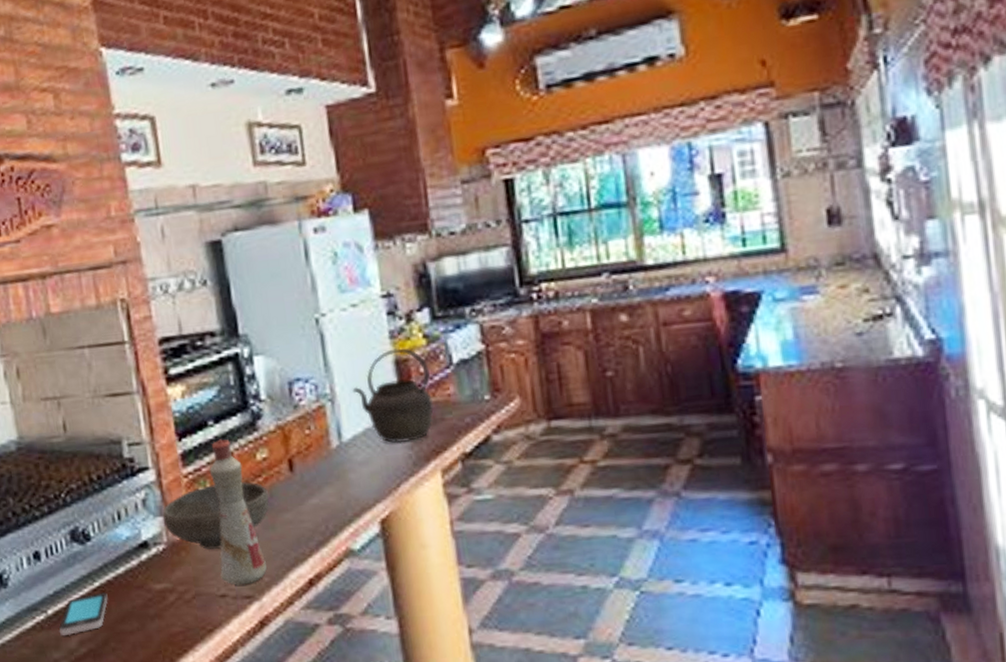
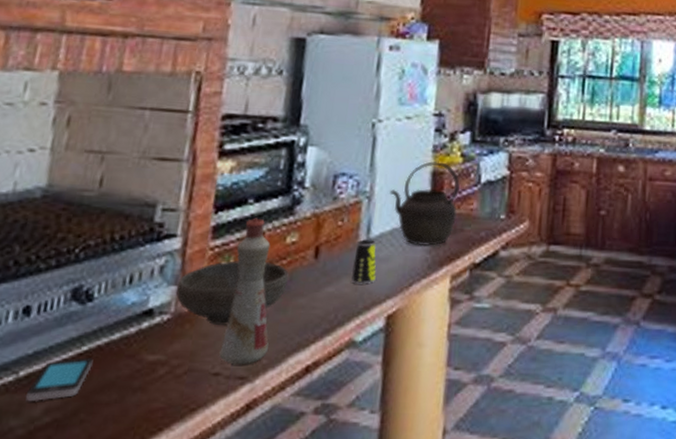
cup: none [330,444,359,492] -> present [351,239,376,284]

